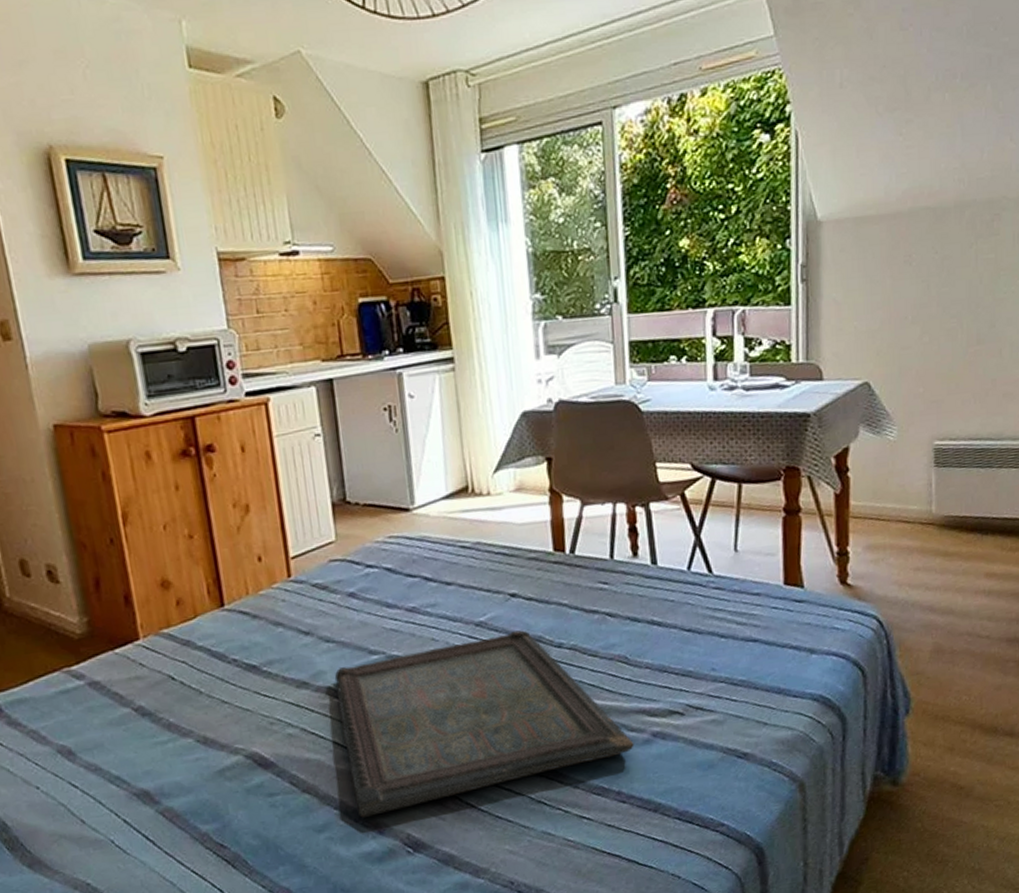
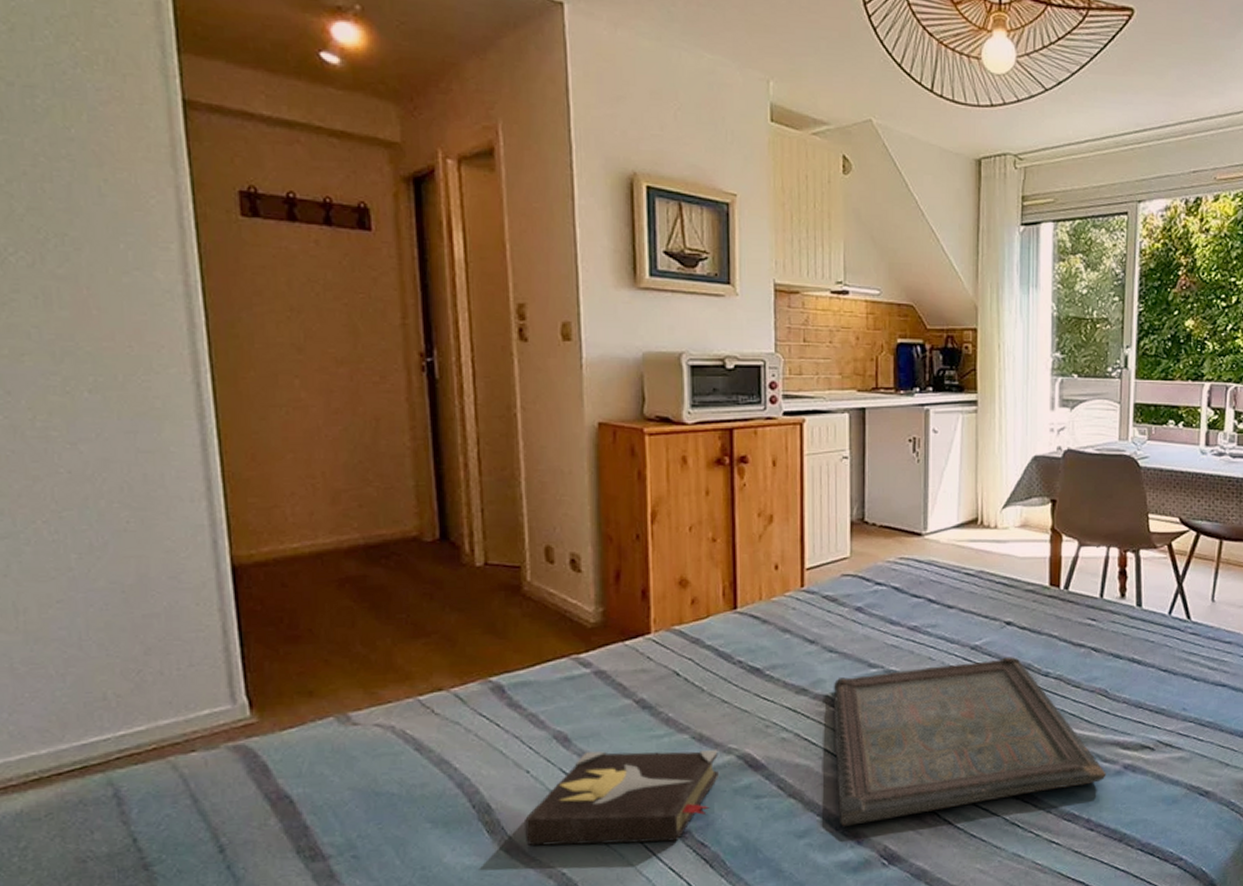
hardback book: none [42,751,229,860] -> present [525,750,719,847]

